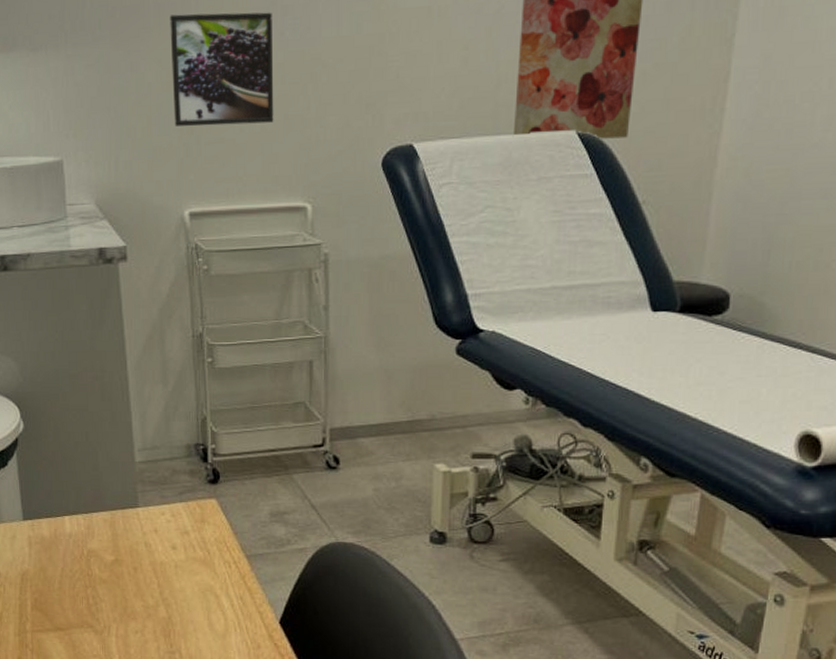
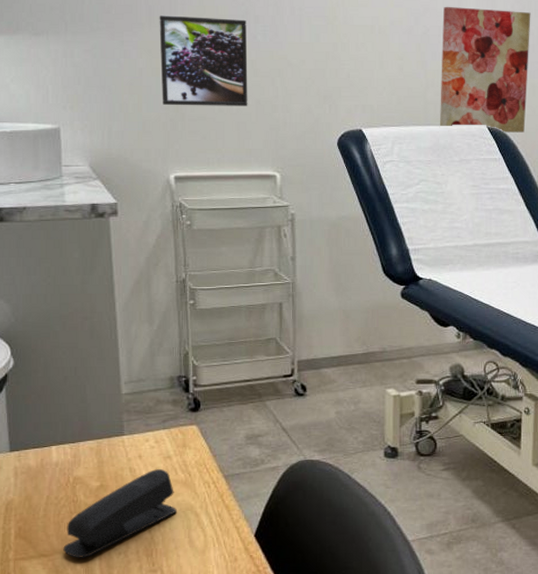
stapler: none [79,545,195,634] -> present [63,469,177,558]

